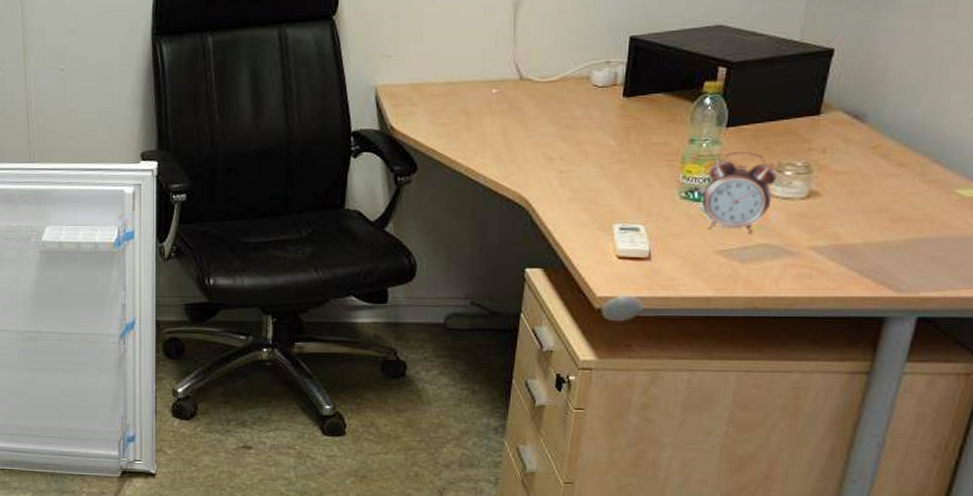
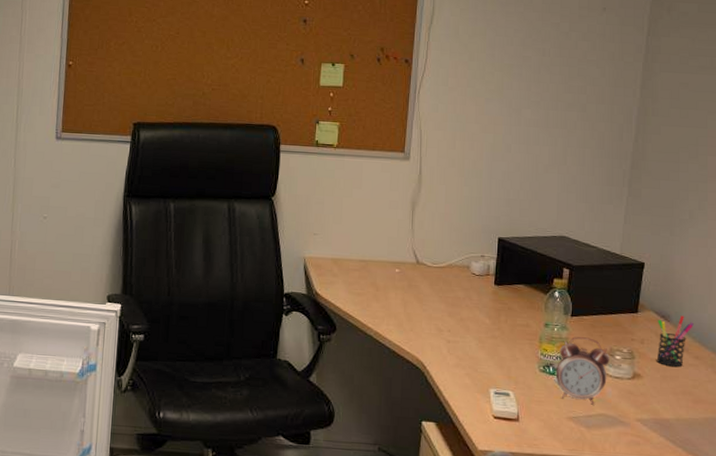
pen holder: none [842,113,899,178] -> present [656,315,694,367]

